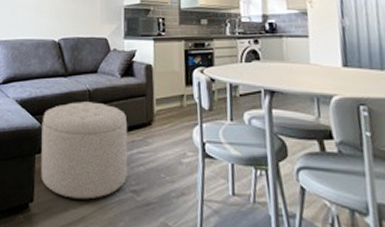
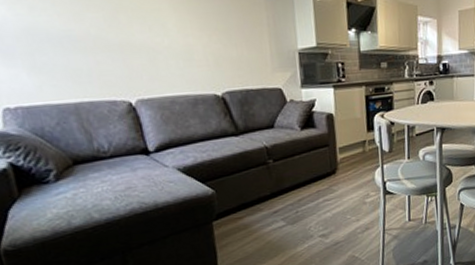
ottoman: present [41,102,128,200] -> none [215,159,315,255]

